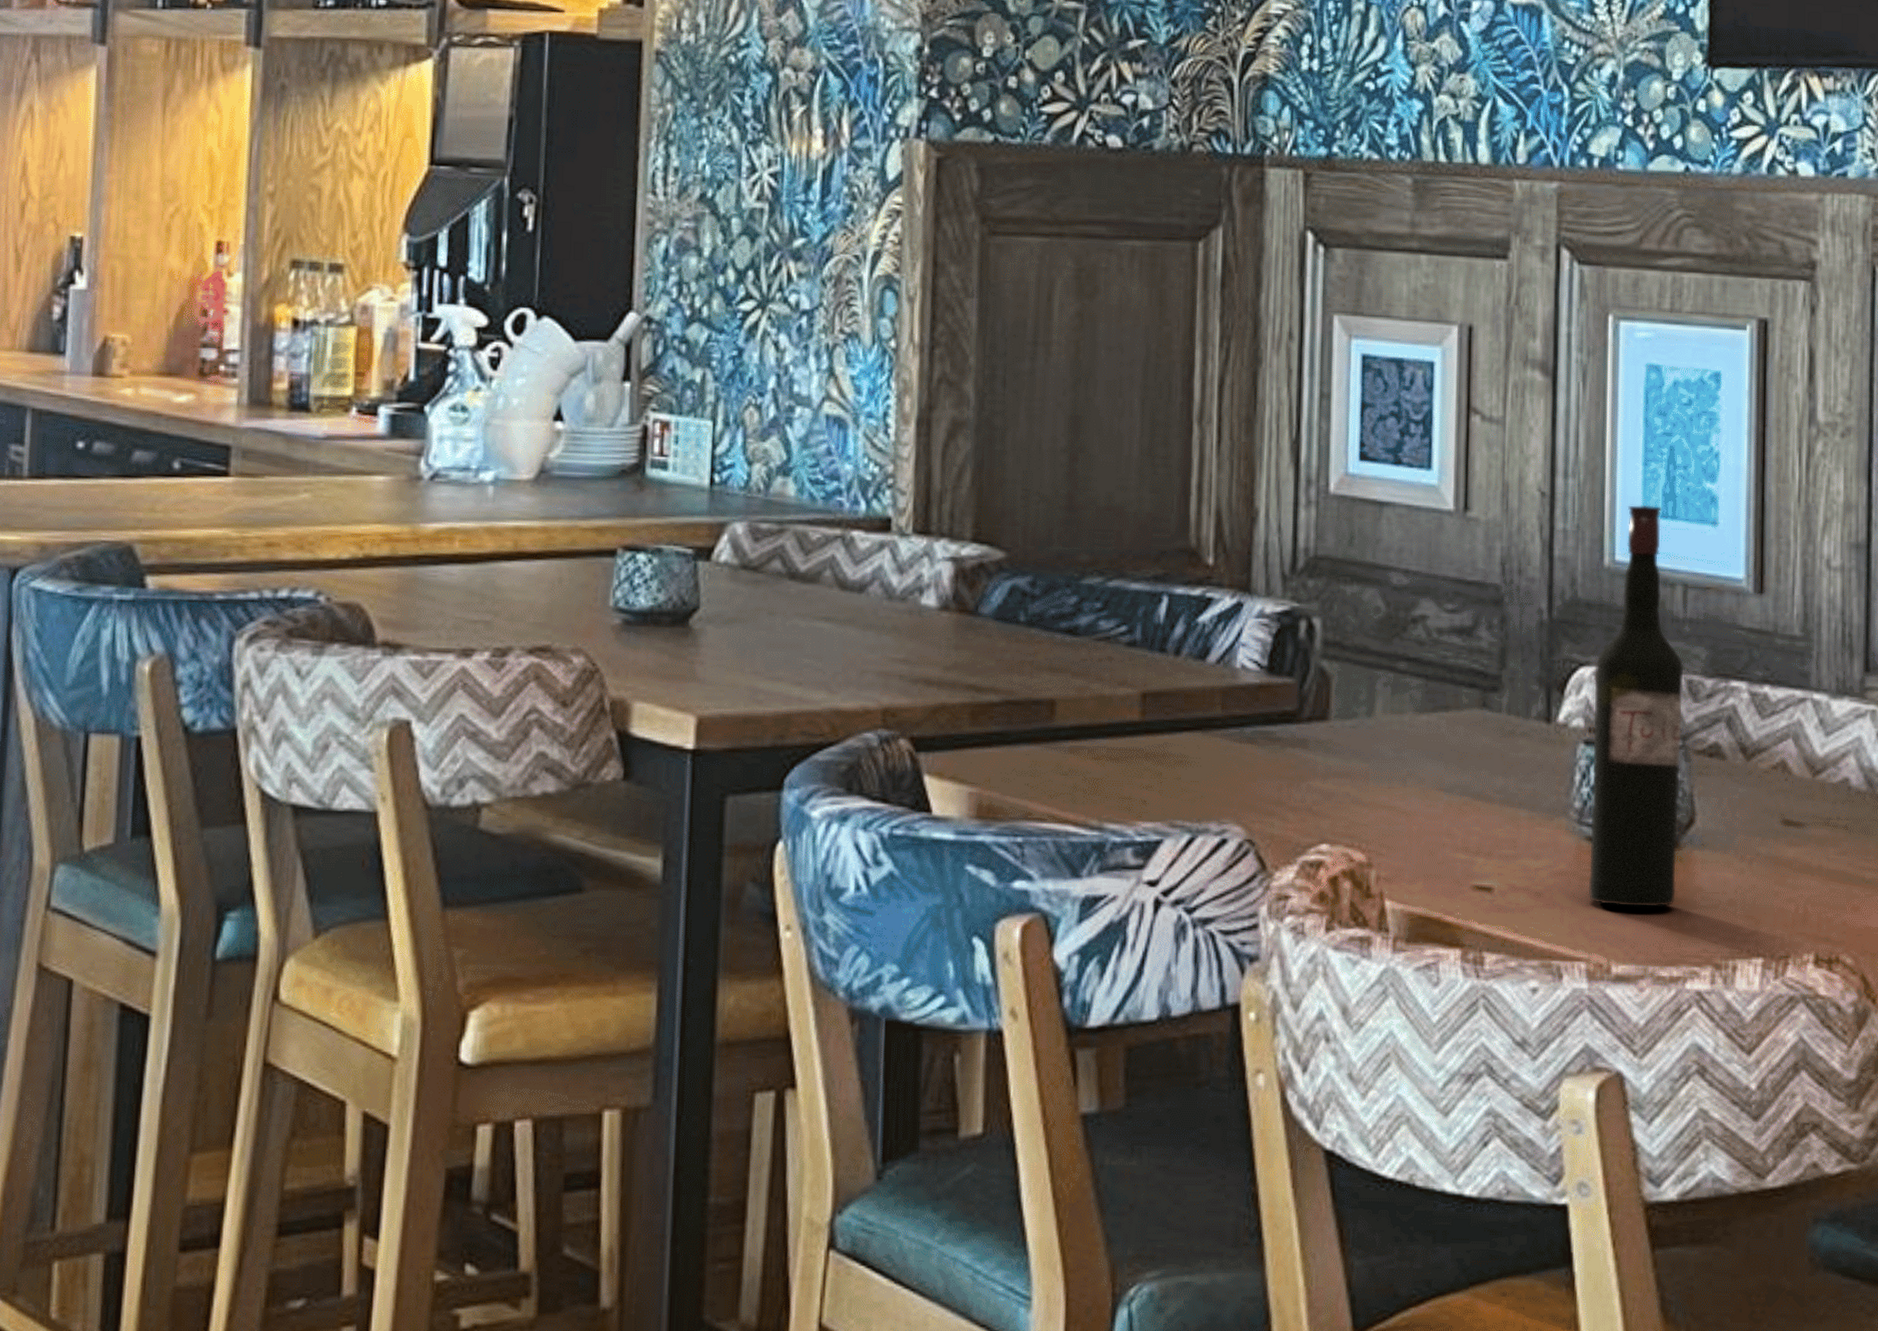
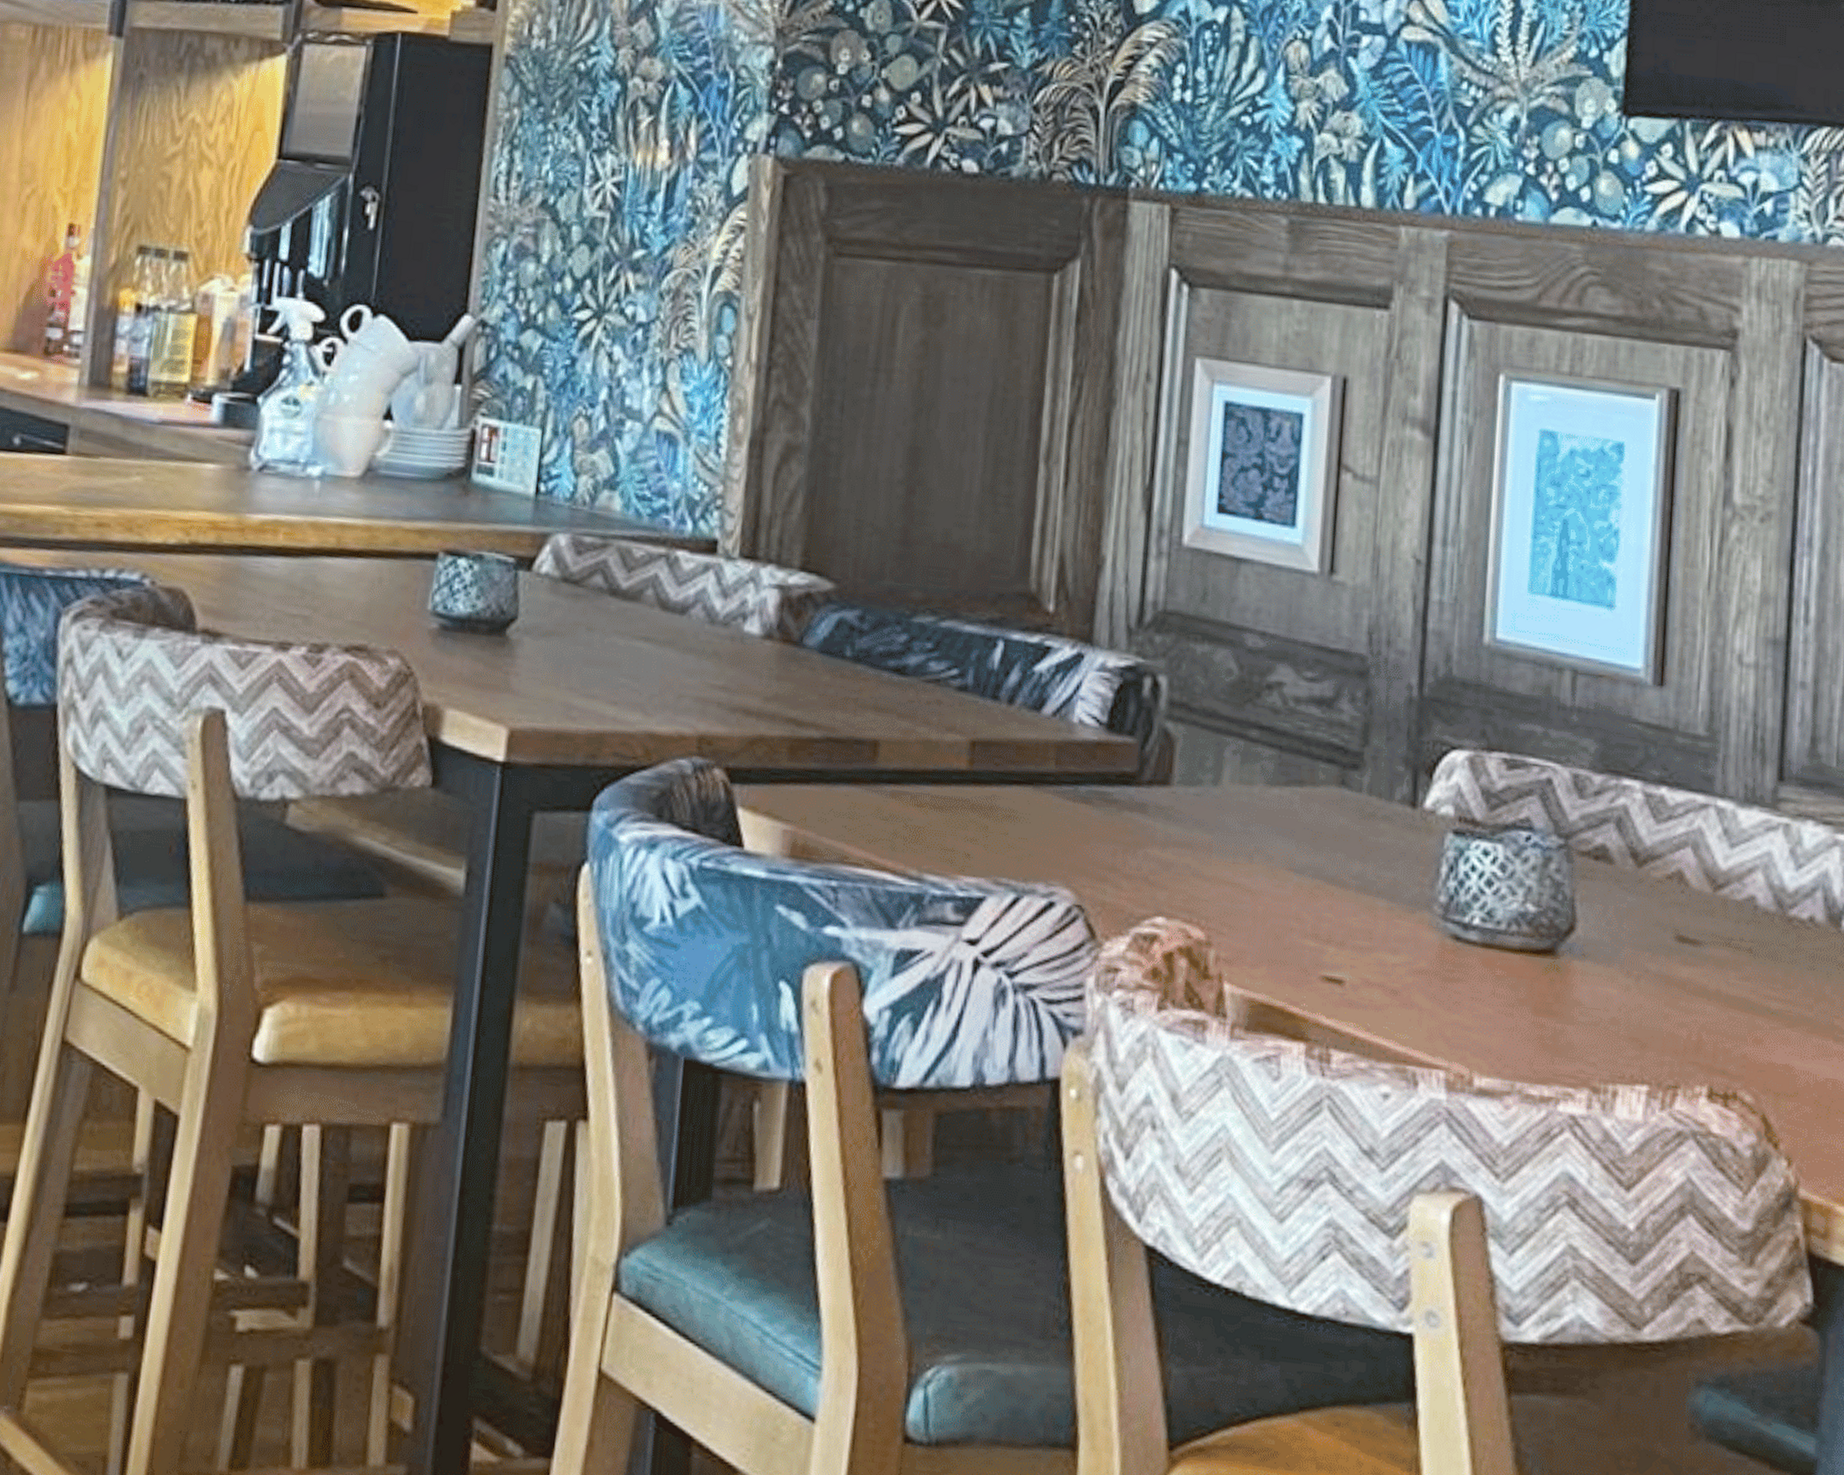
wine bottle: present [1588,504,1684,907] -> none [1450,580,1570,1019]

